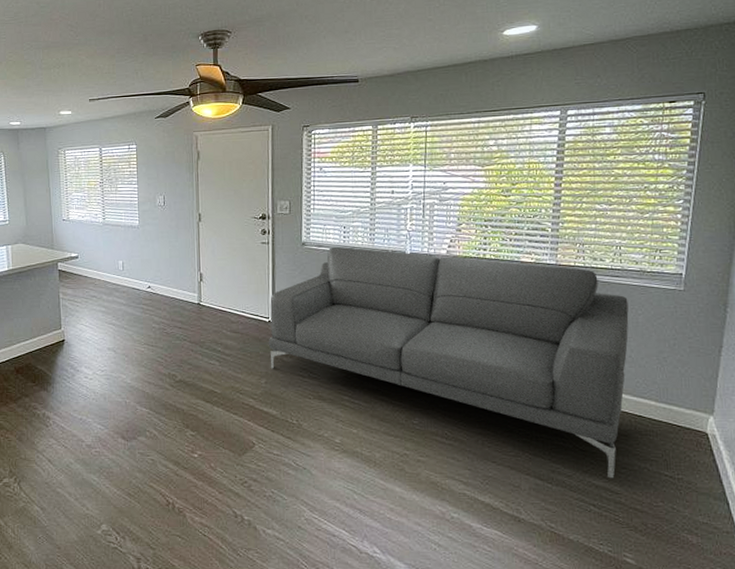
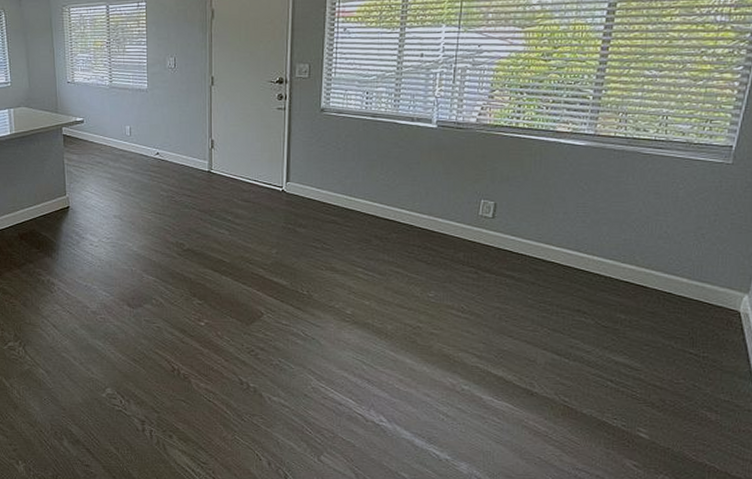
sofa: present [268,247,629,479] -> none [280,114,669,355]

